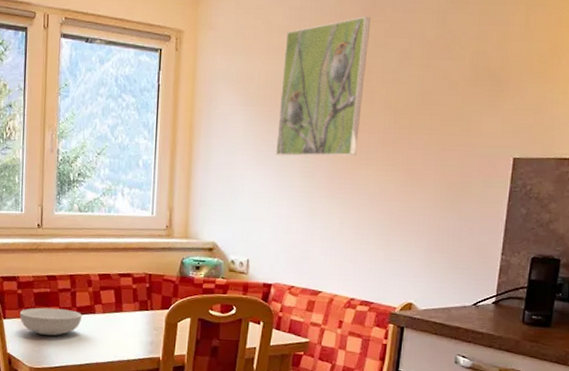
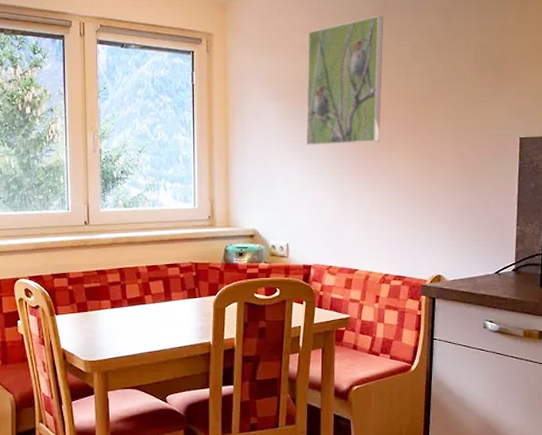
serving bowl: present [20,307,82,336] -> none [72,301,133,328]

